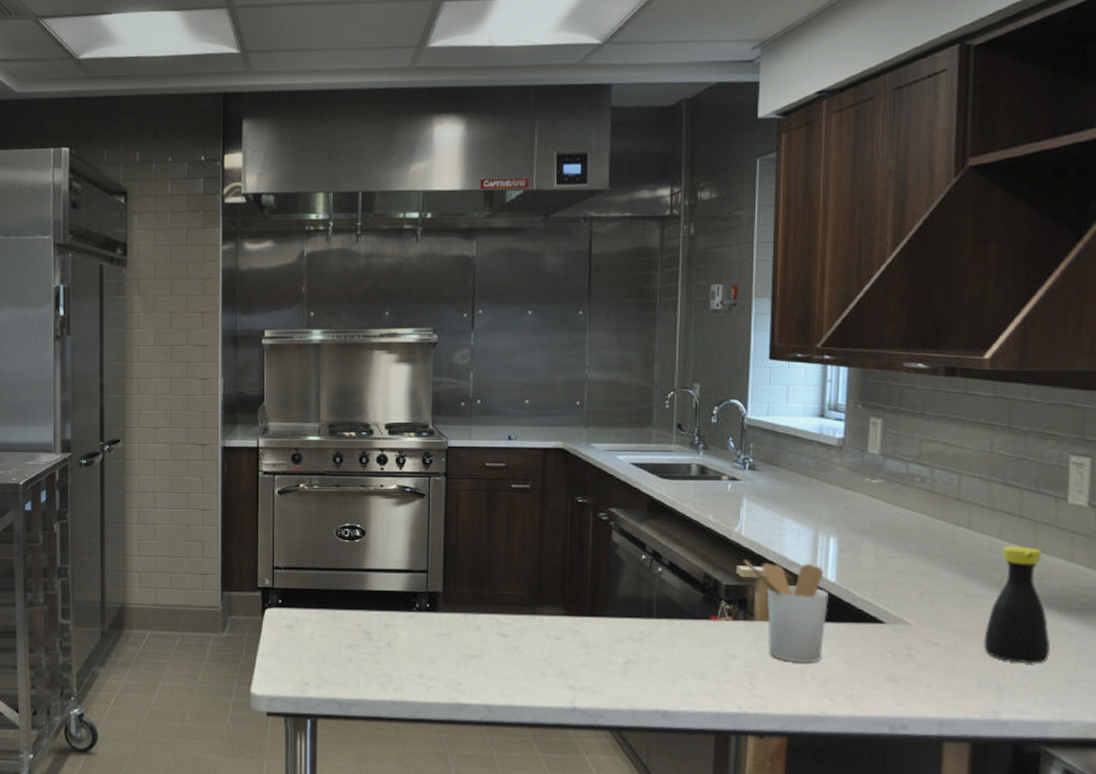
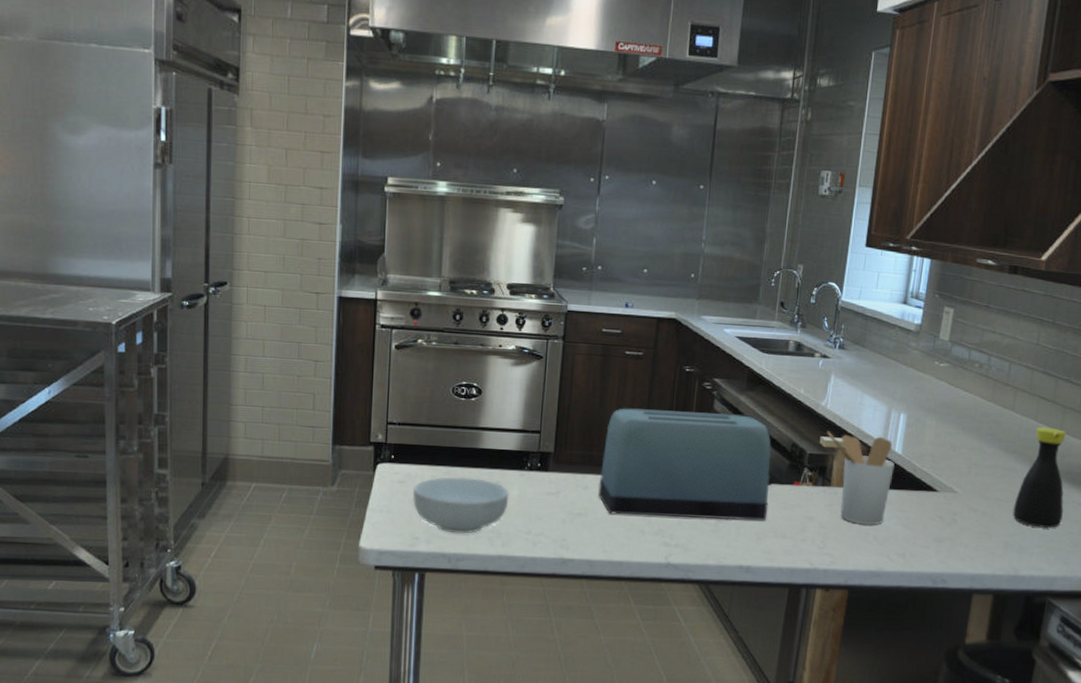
cereal bowl: none [301,619,399,679] -> present [412,476,509,534]
toaster: none [492,543,686,660] -> present [598,408,773,521]

